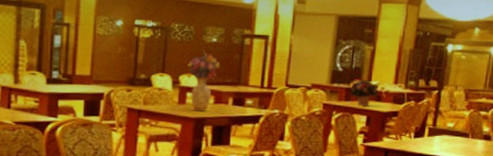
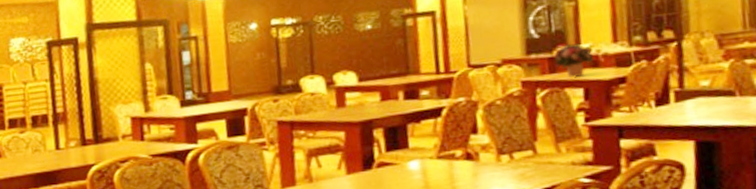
flower arrangement: present [188,50,222,112] -> none [341,41,383,114]

